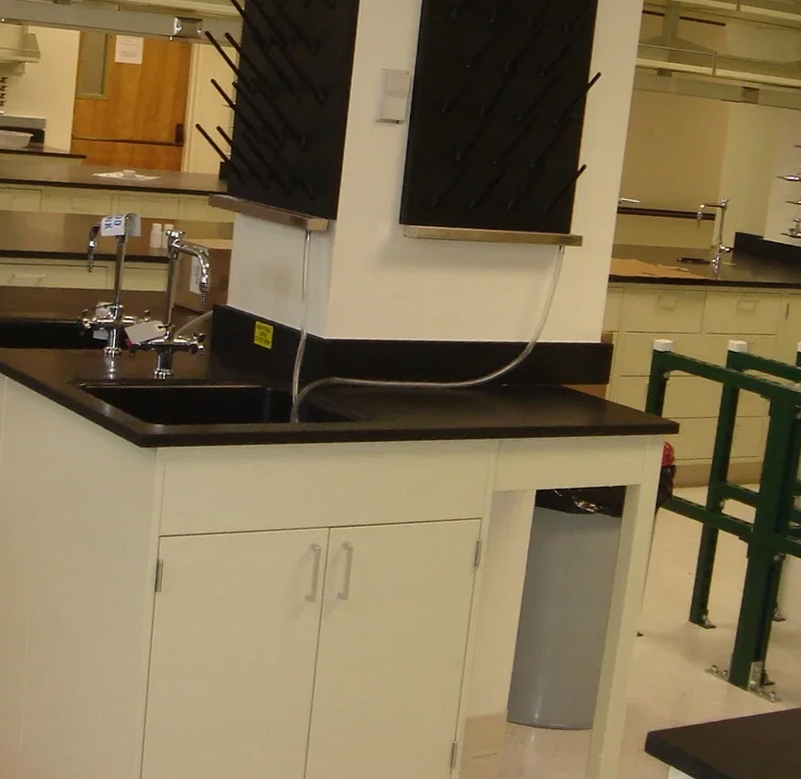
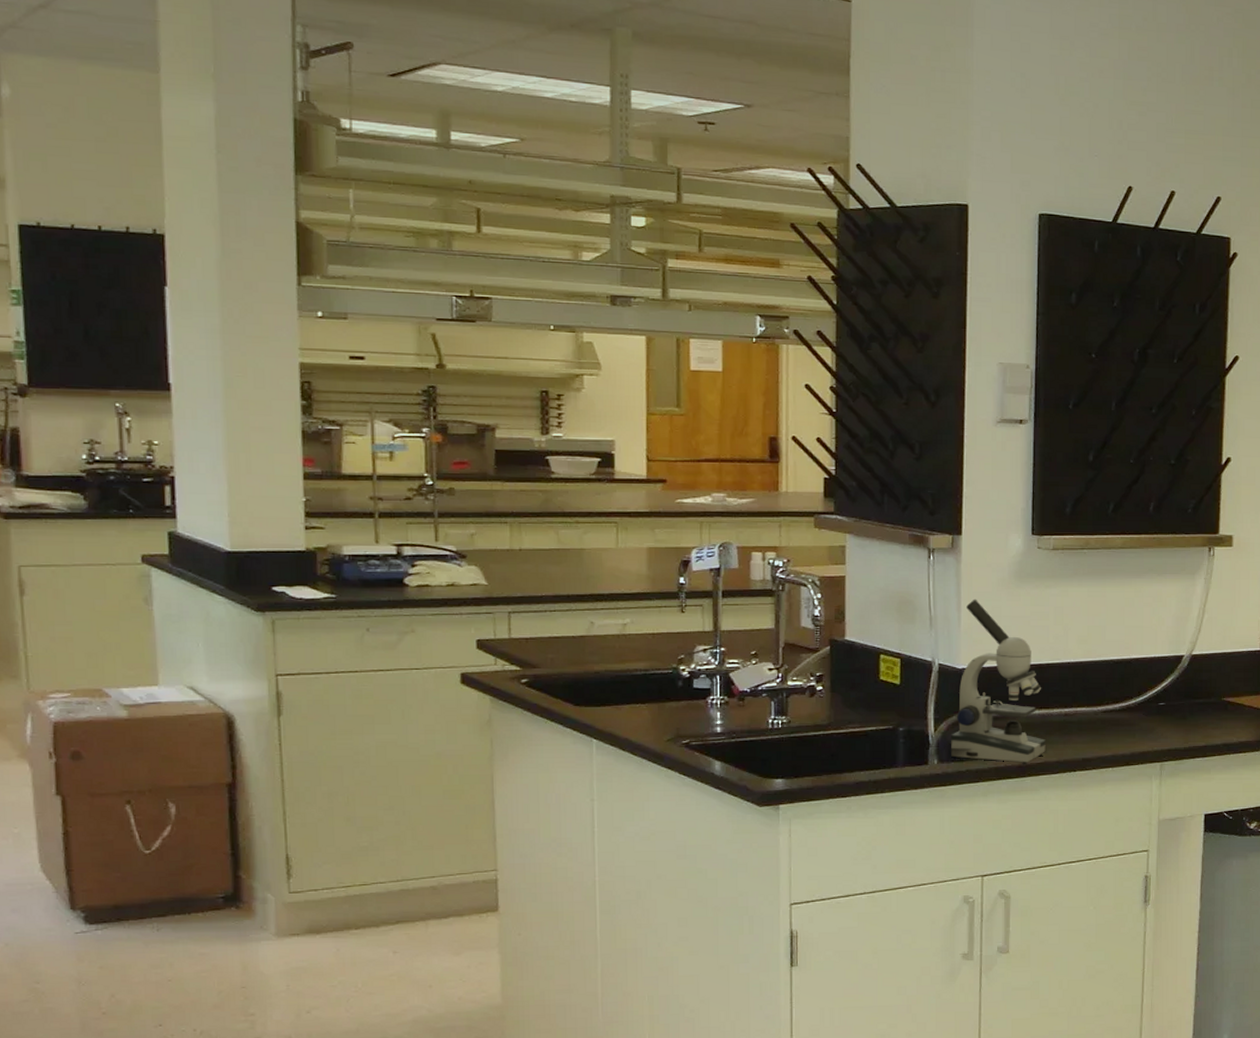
microscope: none [311,277,396,431] -> present [950,599,1046,765]

